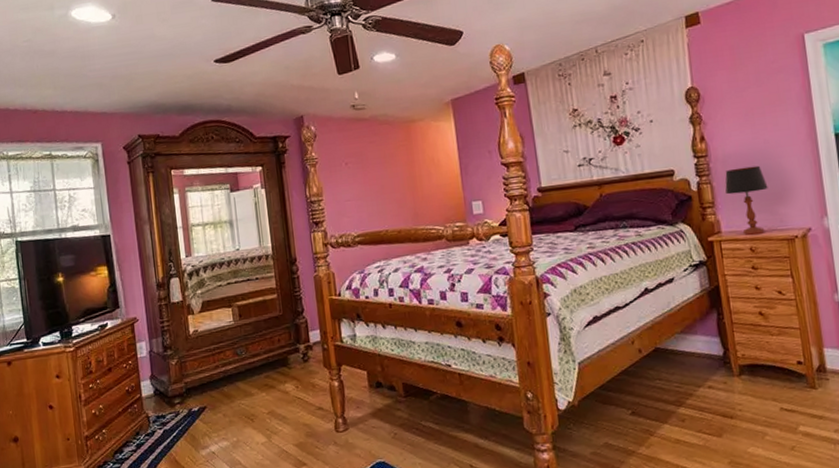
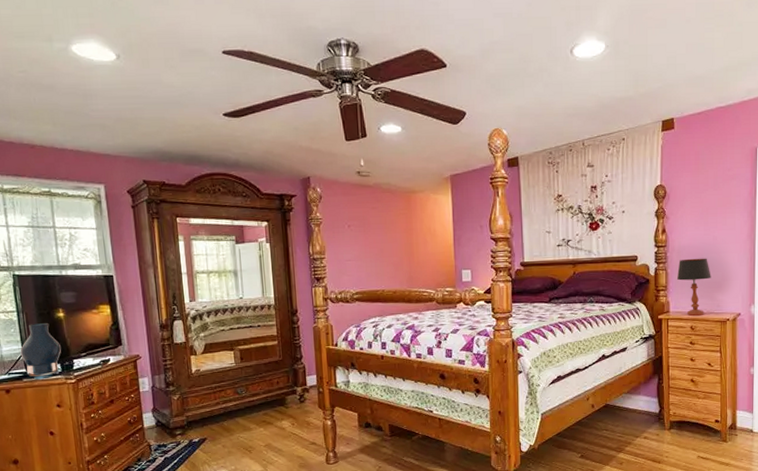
vase: none [21,289,61,350] -> present [20,323,61,380]

